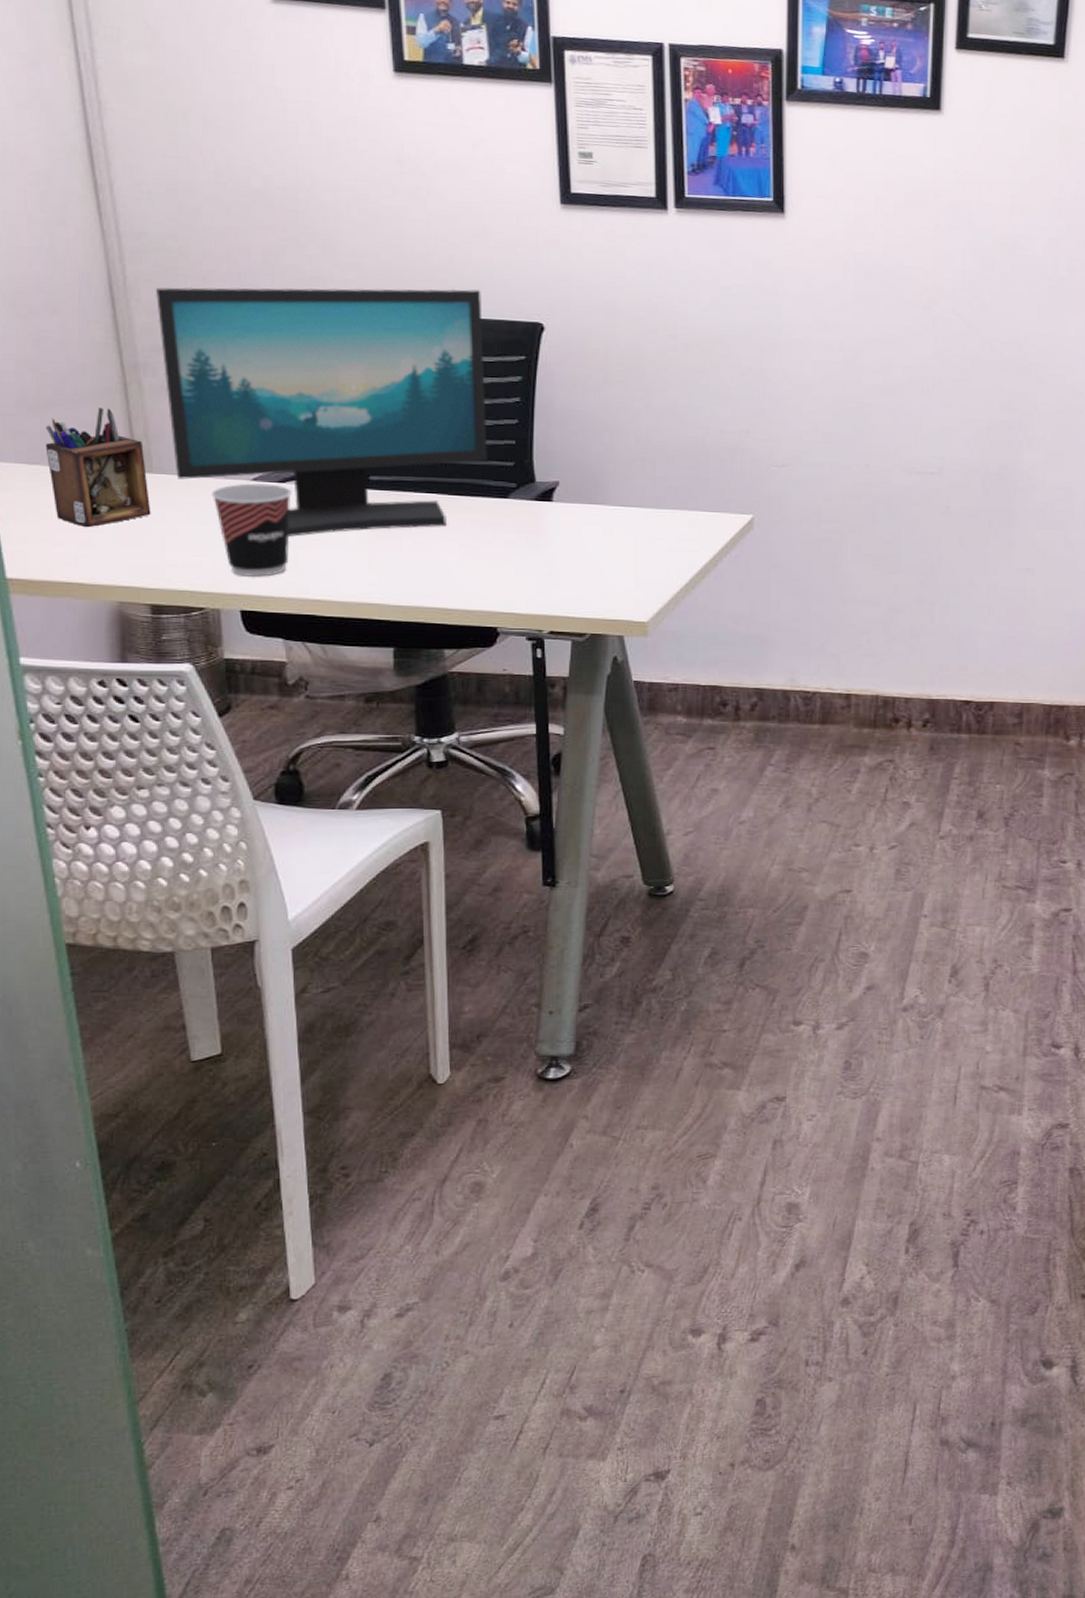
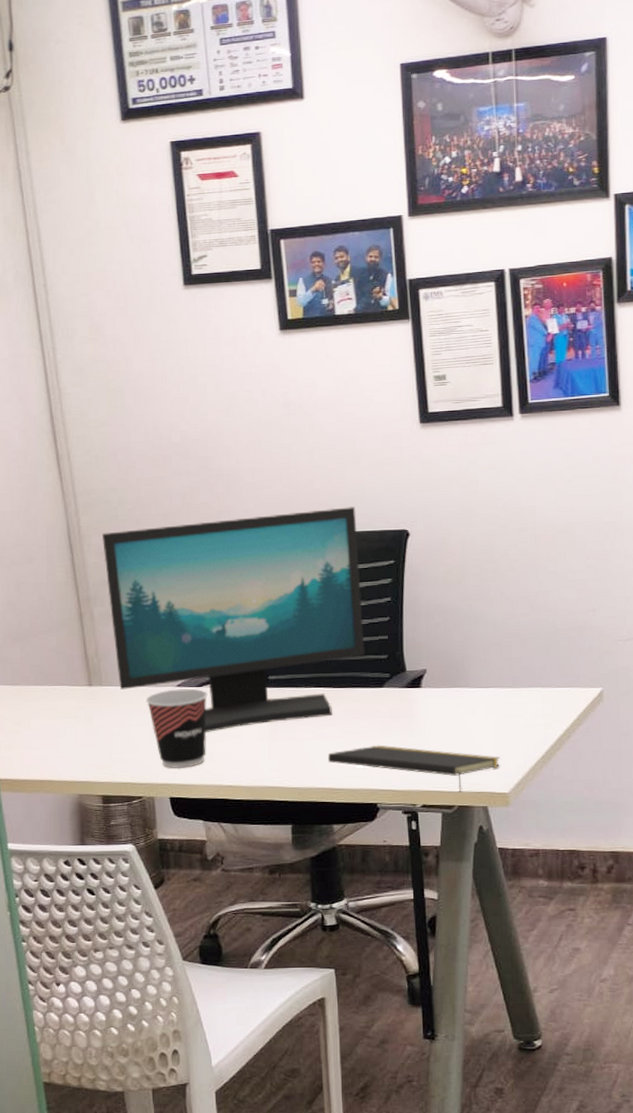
desk organizer: present [45,408,151,528] -> none [24,635,101,735]
notepad: none [439,562,640,619] -> present [327,745,501,792]

